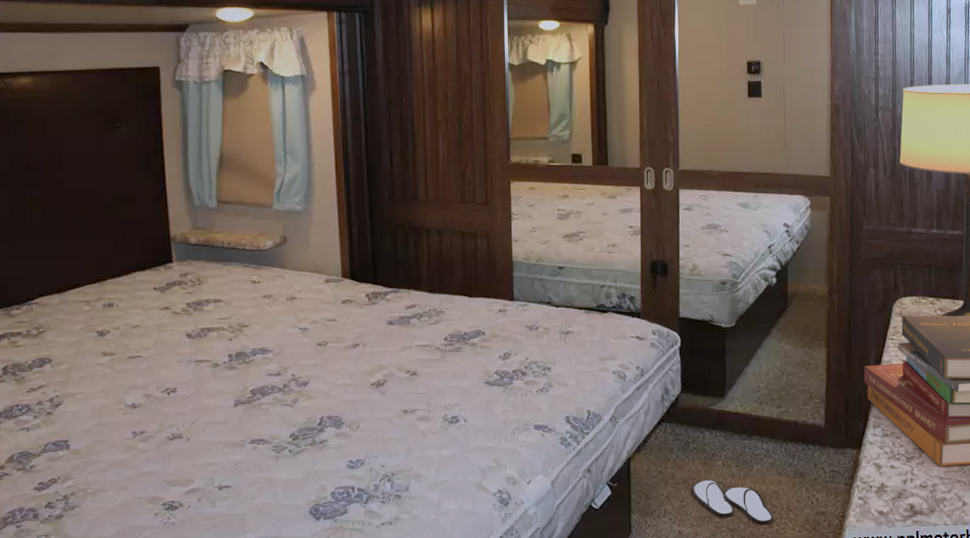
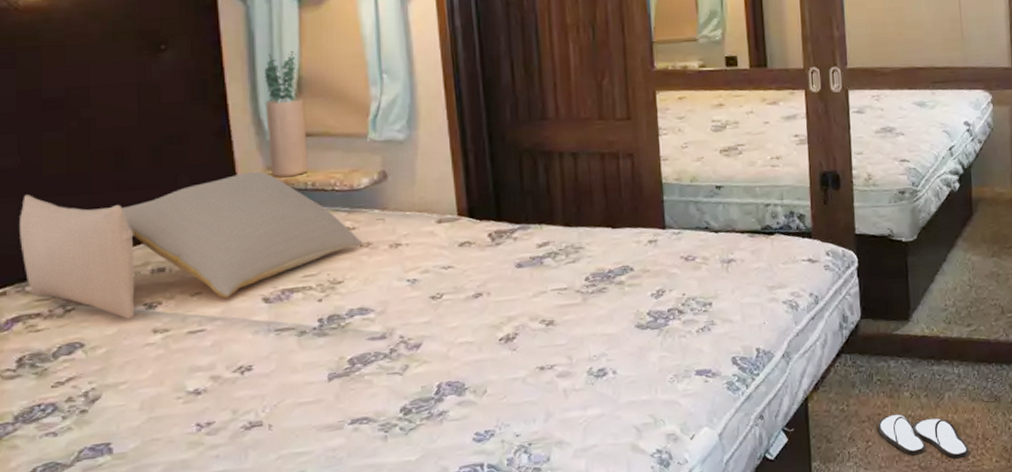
pillow: none [8,238,91,343] -> present [20,195,135,320]
pillow: none [83,229,265,332] -> present [122,171,363,298]
vase: none [194,132,225,237] -> present [264,50,308,178]

